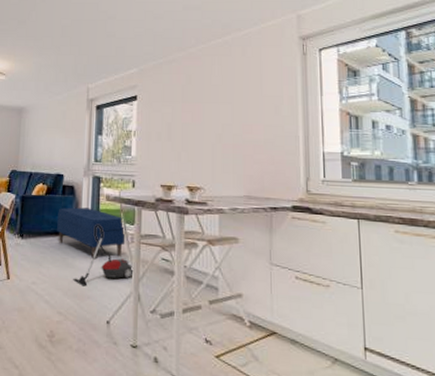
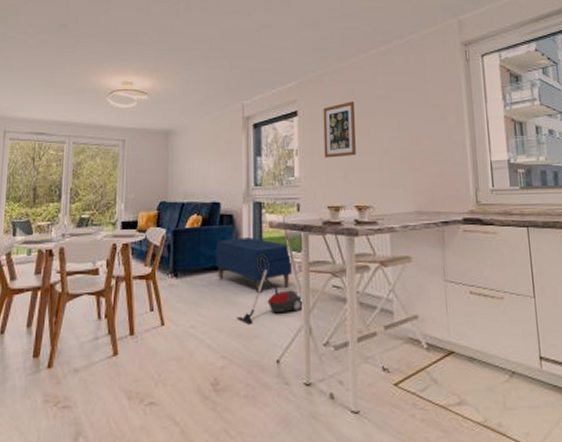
wall art: none [160,89,192,141] -> present [323,101,356,158]

